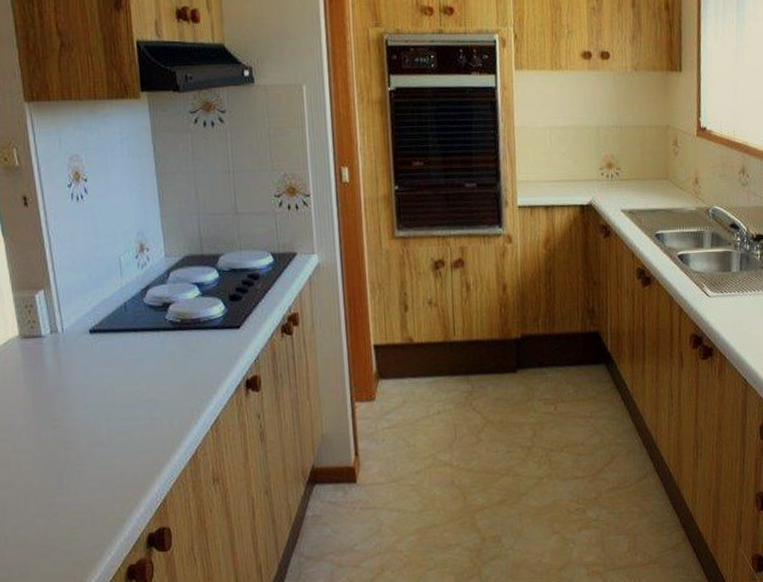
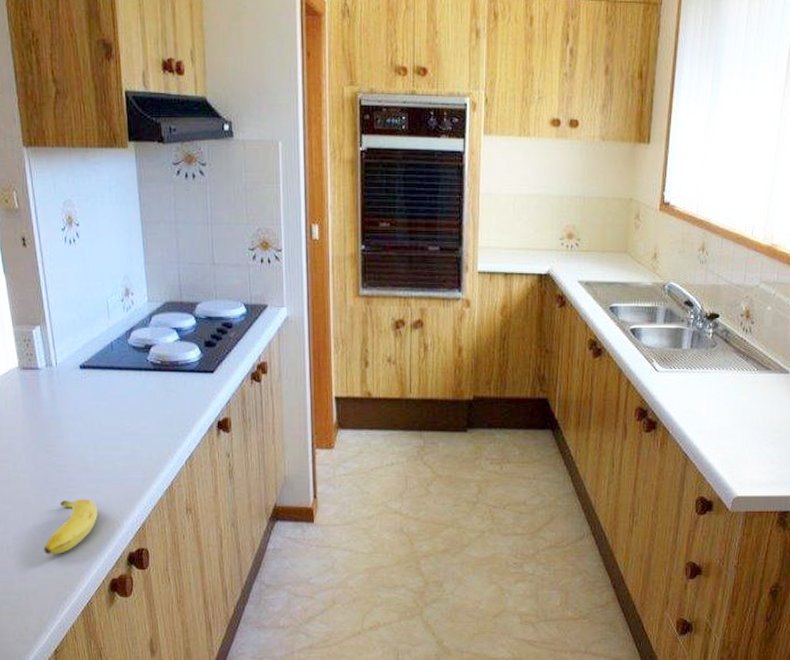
fruit: none [49,476,112,544] -> present [44,498,98,555]

